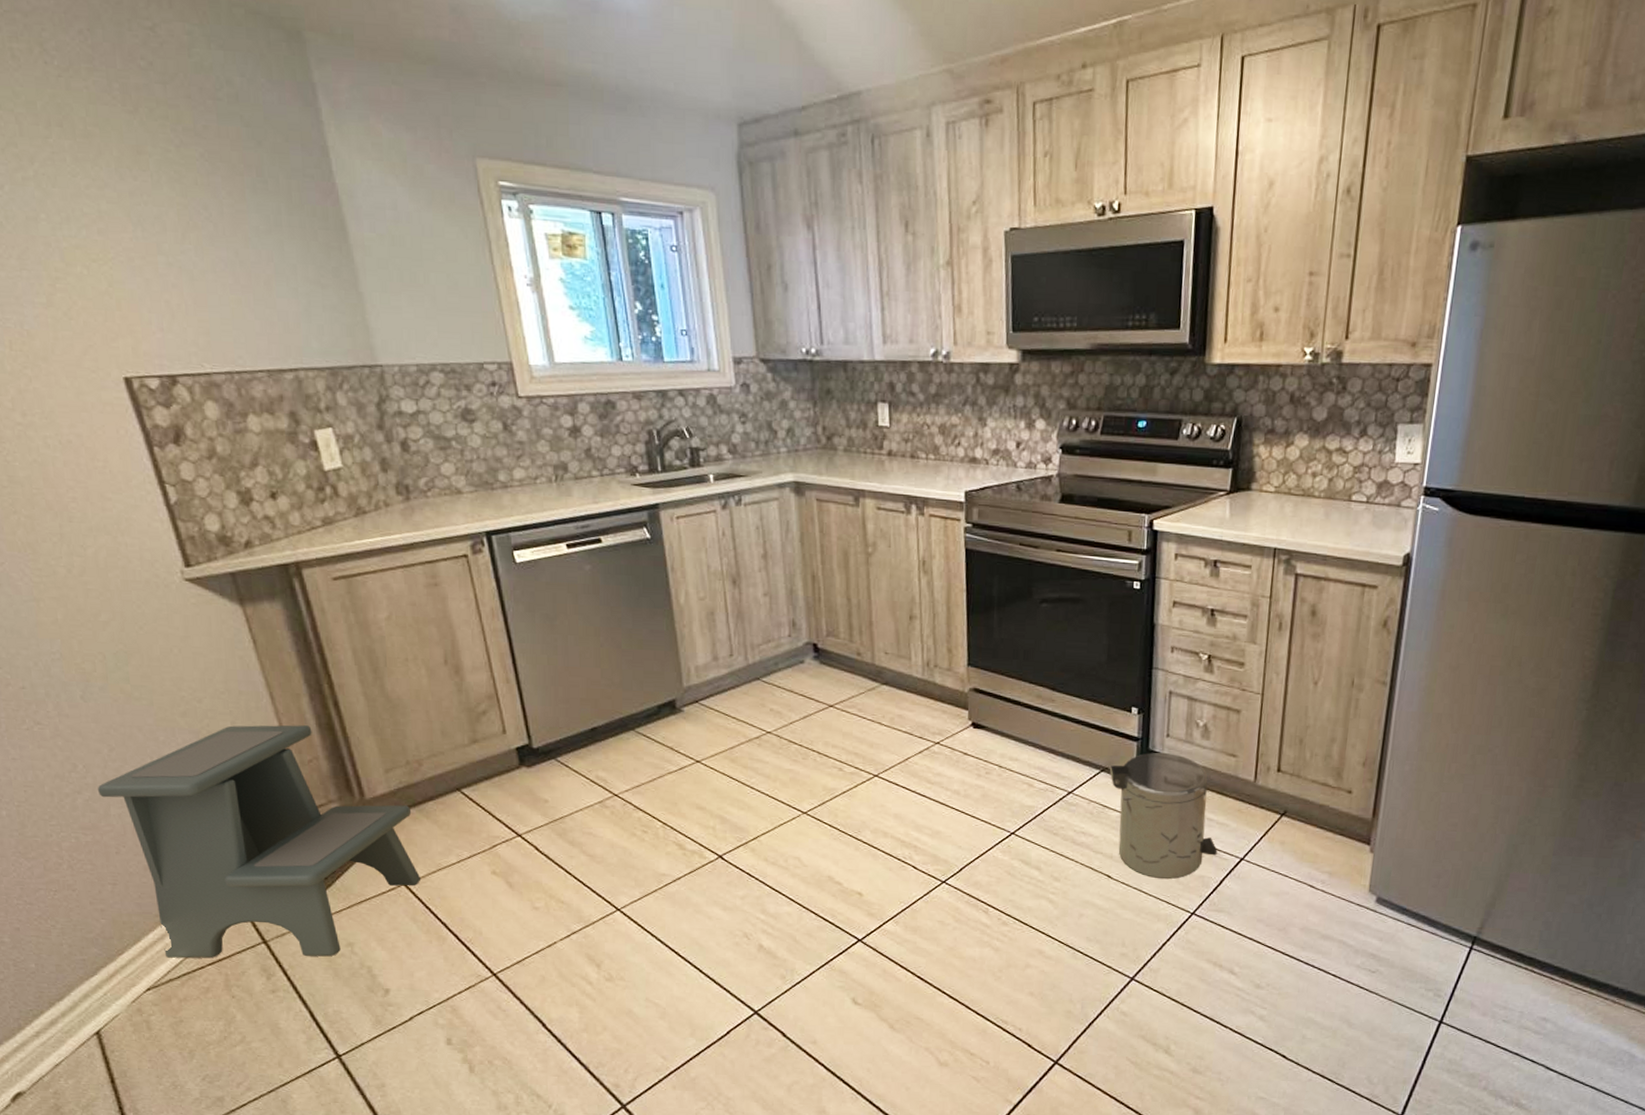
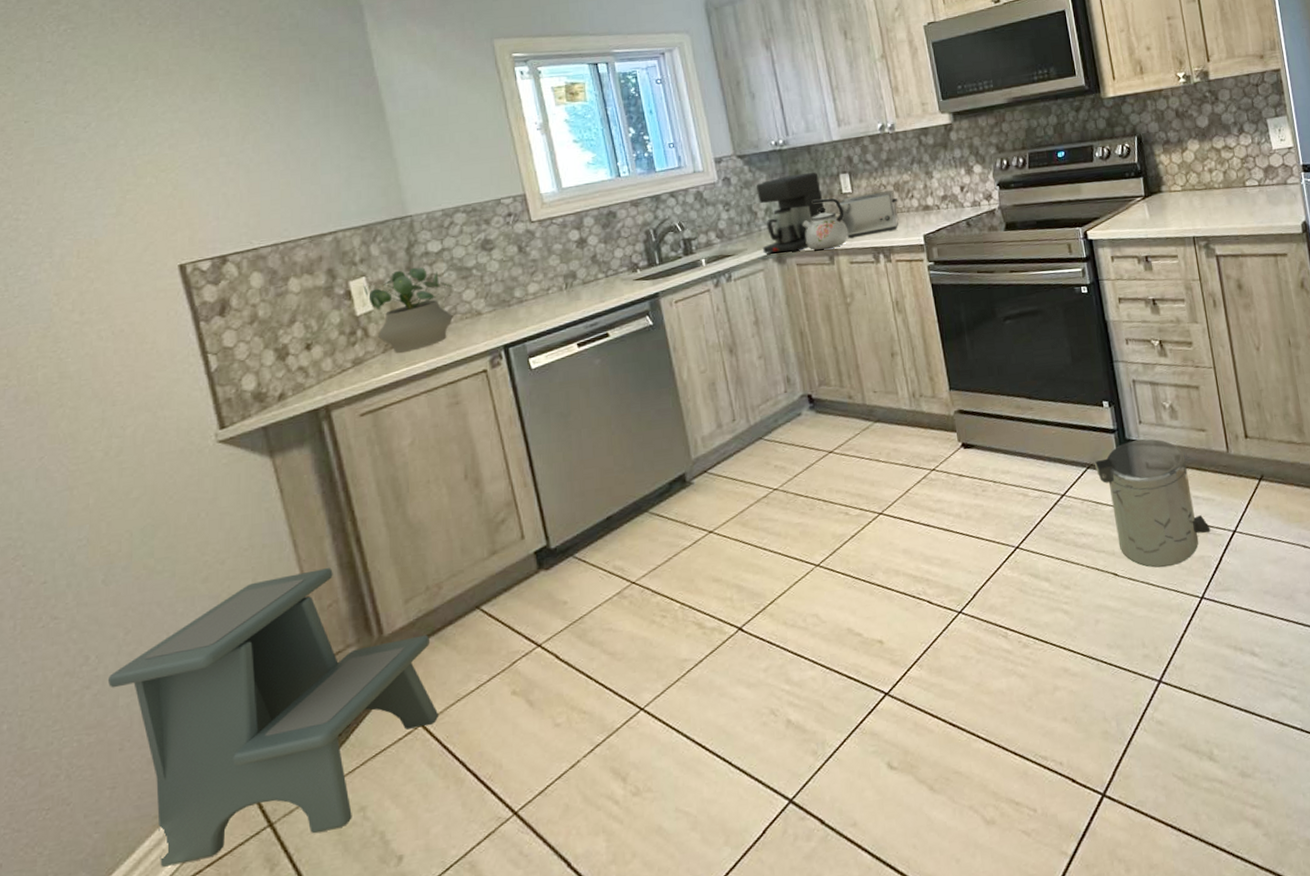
potted plant: none [330,426,430,520] -> present [363,267,453,353]
coffee maker: none [780,393,855,484] -> present [757,172,824,254]
kettle: none [828,427,880,489] -> present [803,198,849,251]
toaster: none [872,431,941,481] -> present [839,190,899,239]

